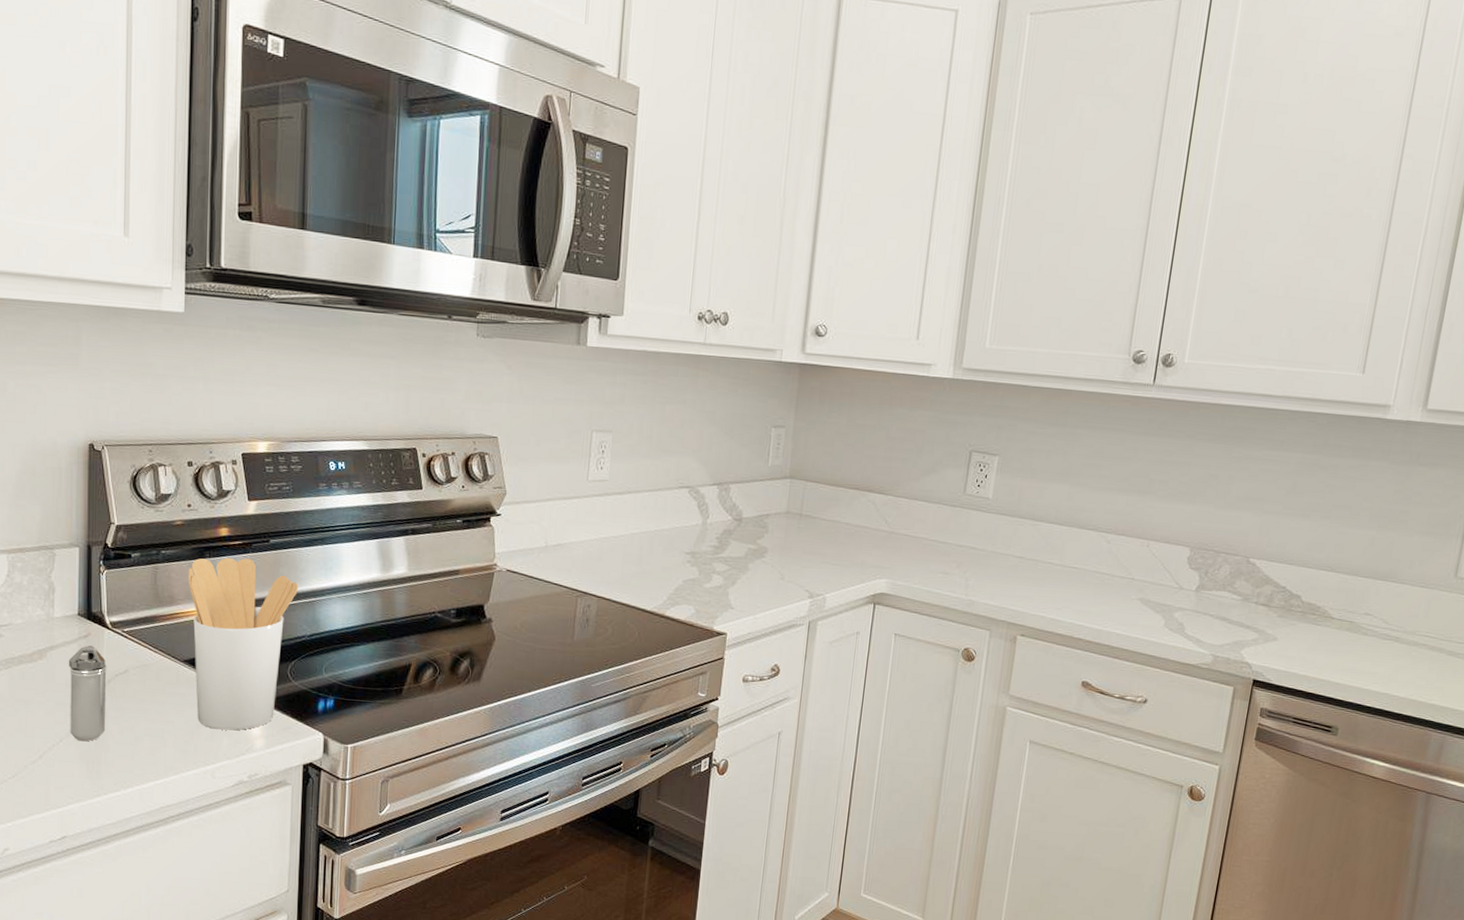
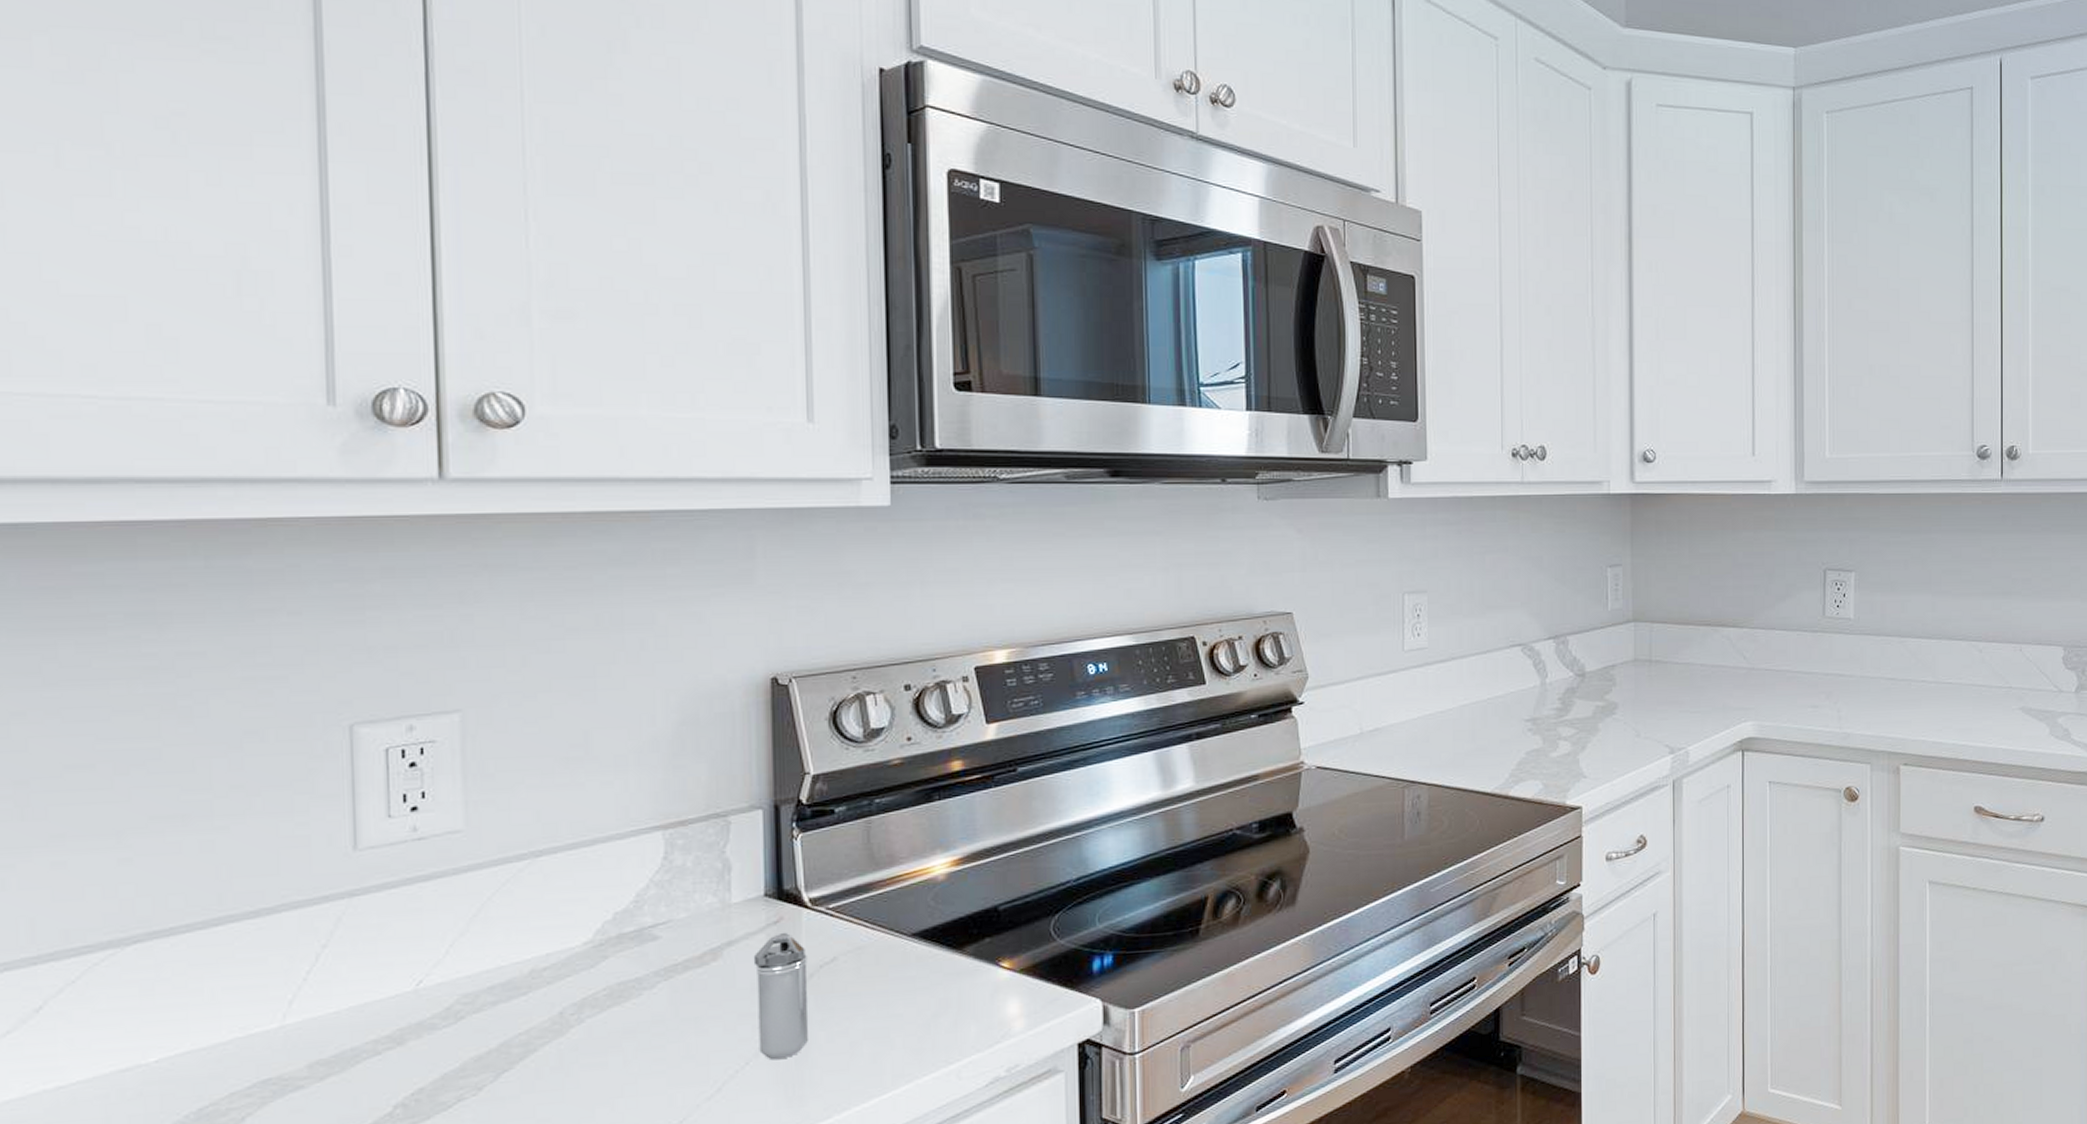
utensil holder: present [188,557,299,731] -> none [912,795,1059,1016]

